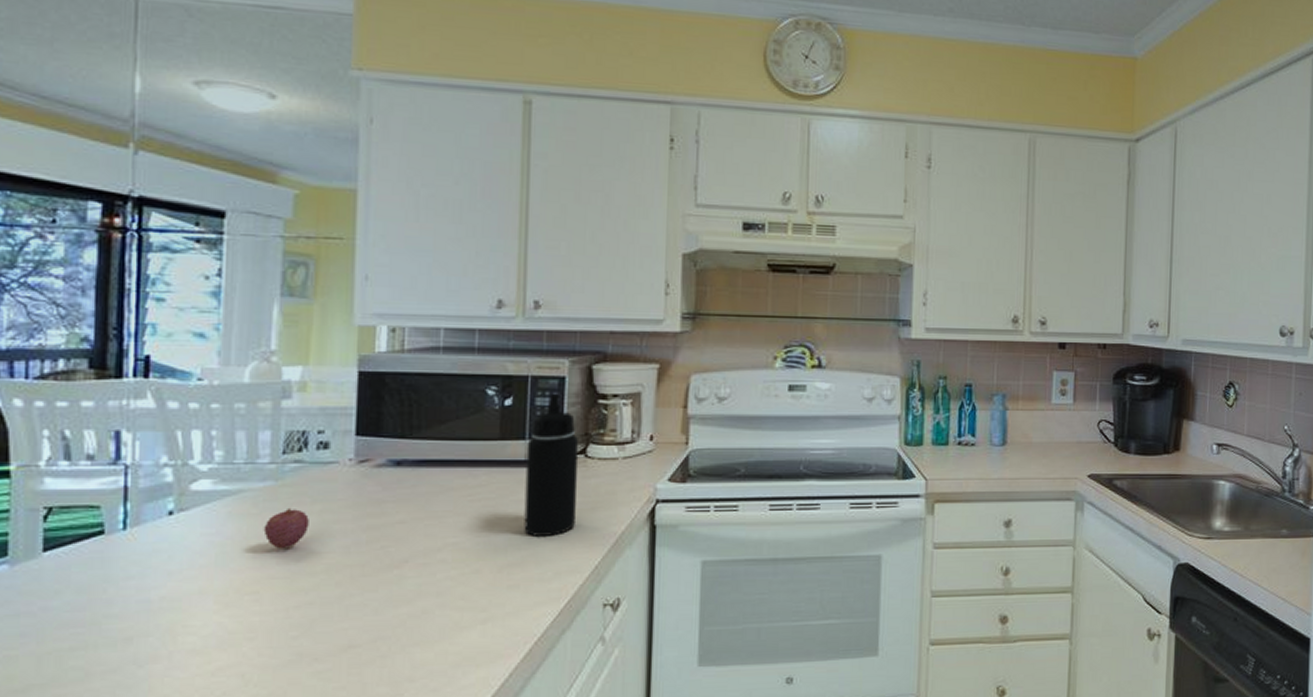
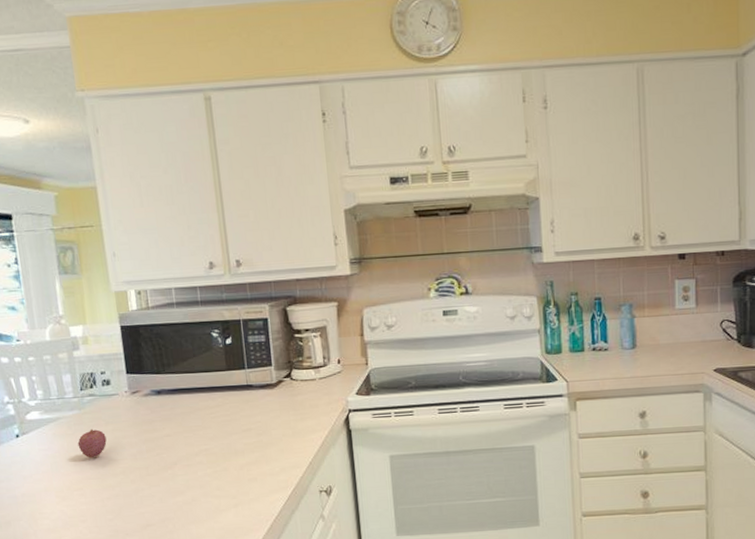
water bottle: present [524,395,579,536] -> none [246,332,291,442]

